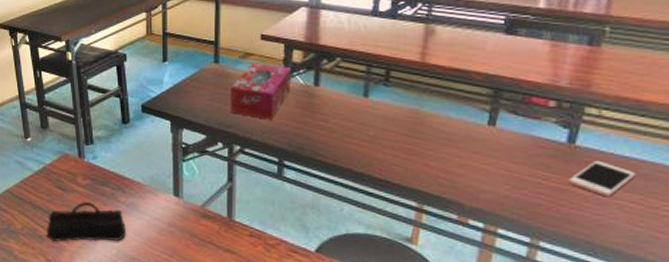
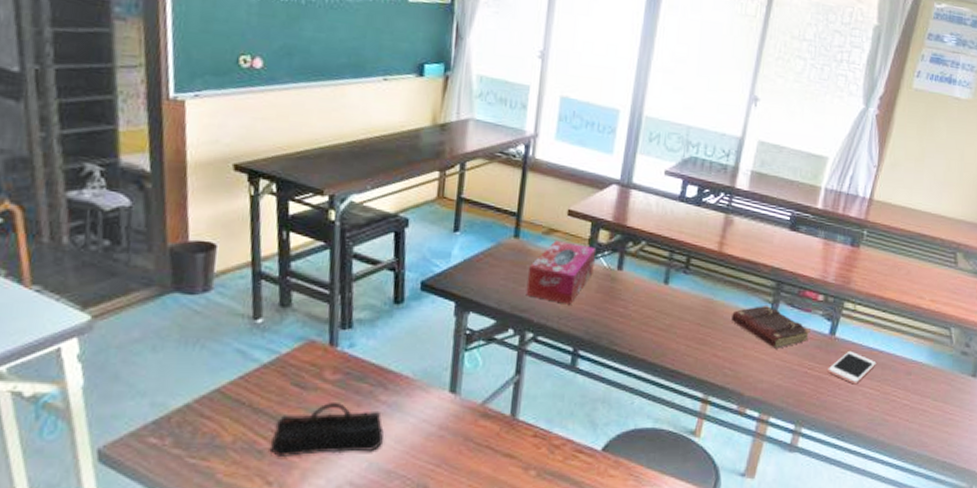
book: none [443,113,541,158] -> present [732,304,810,349]

